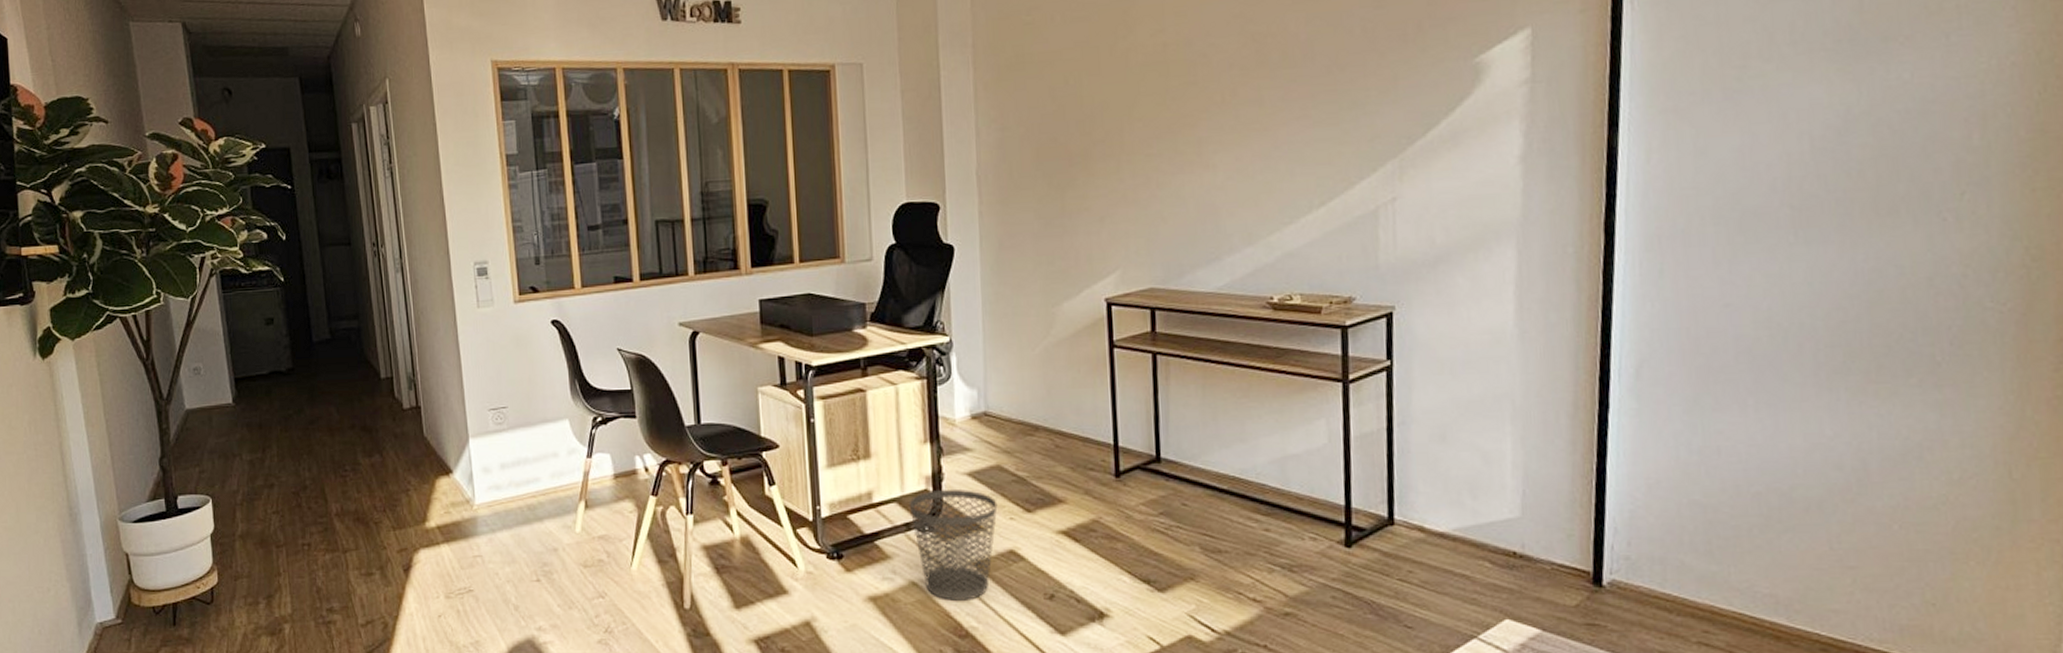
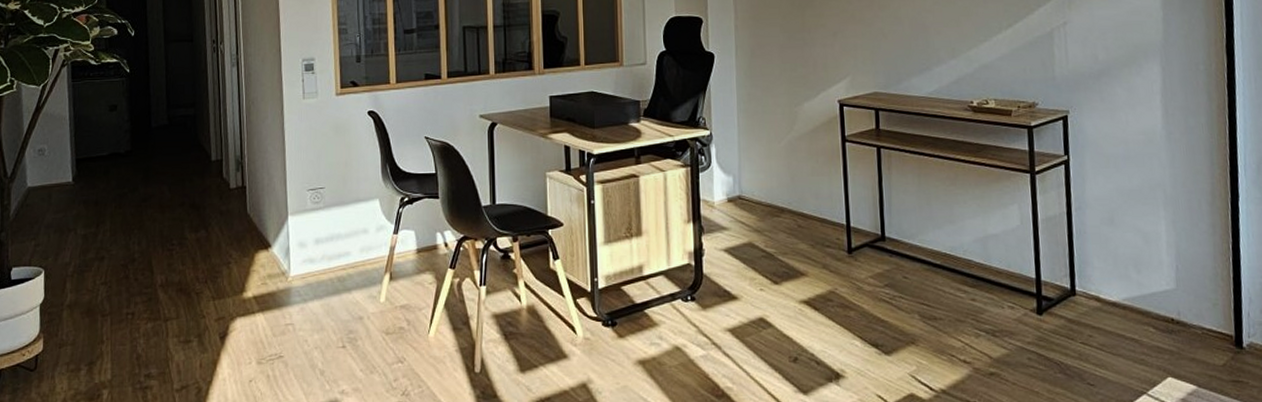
wastebasket: present [909,488,998,601] -> none [674,263,750,364]

